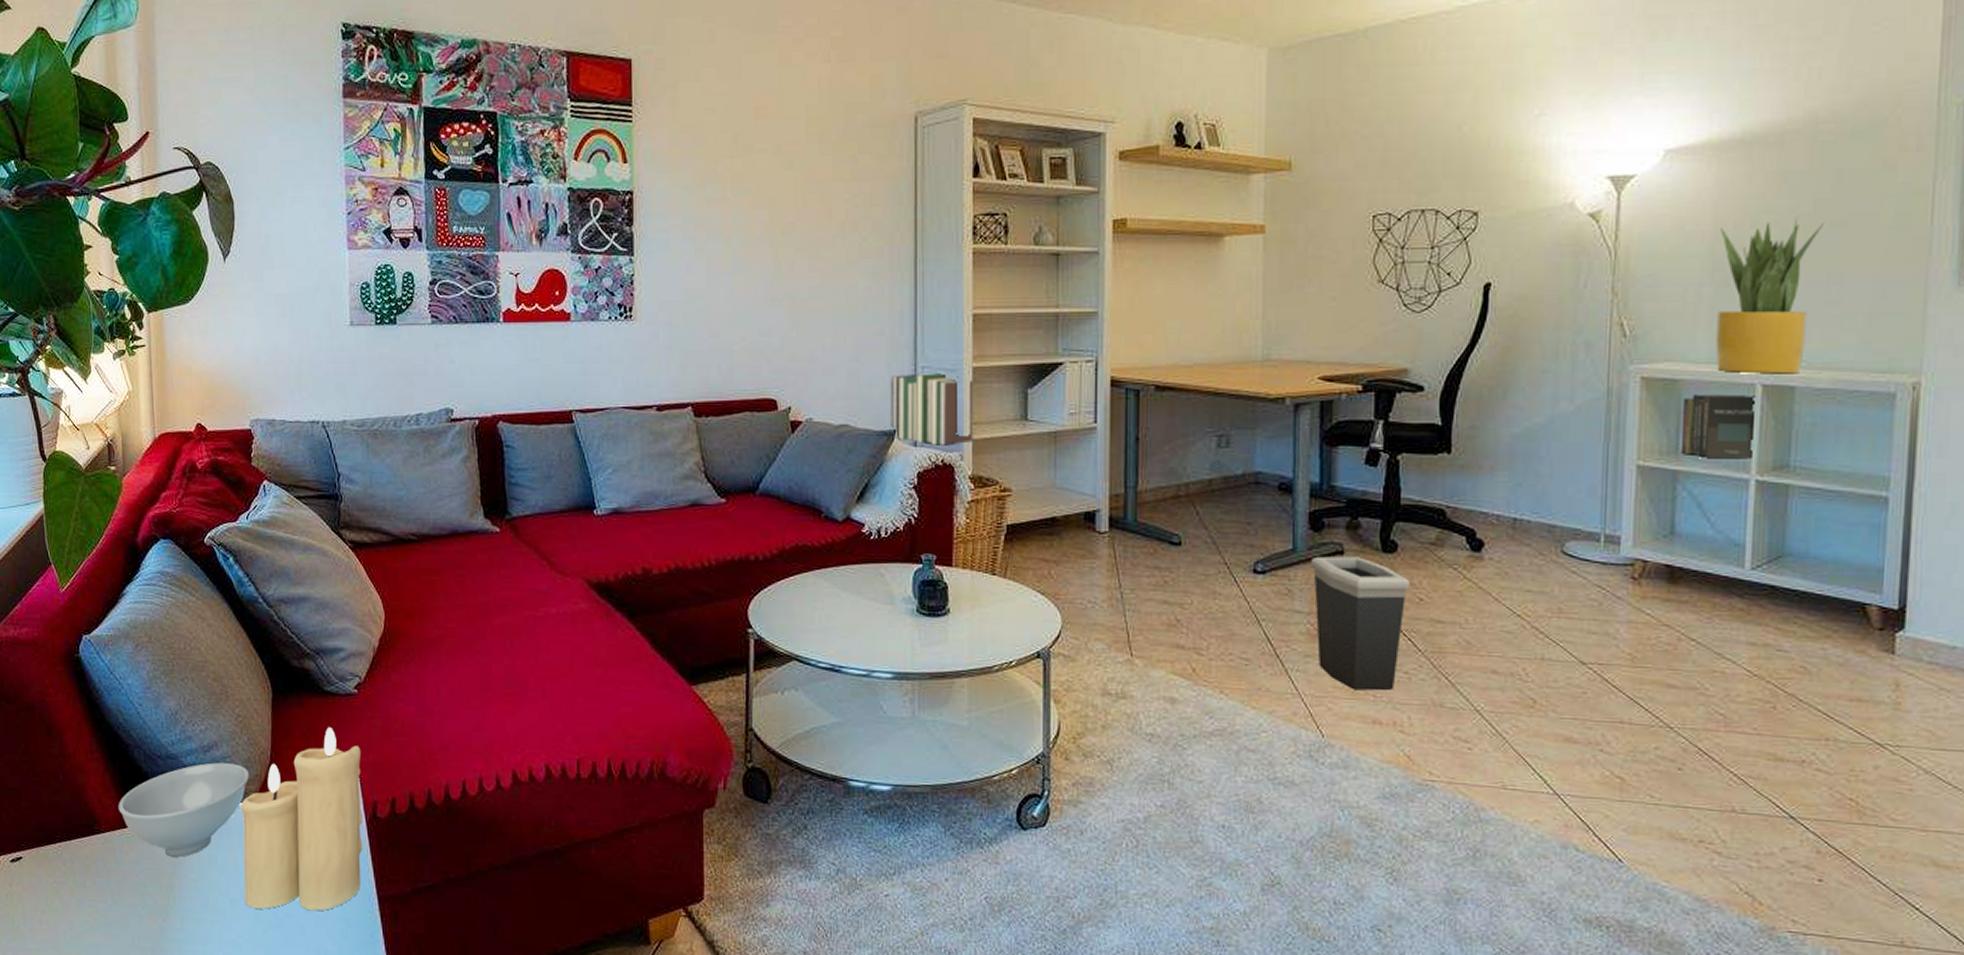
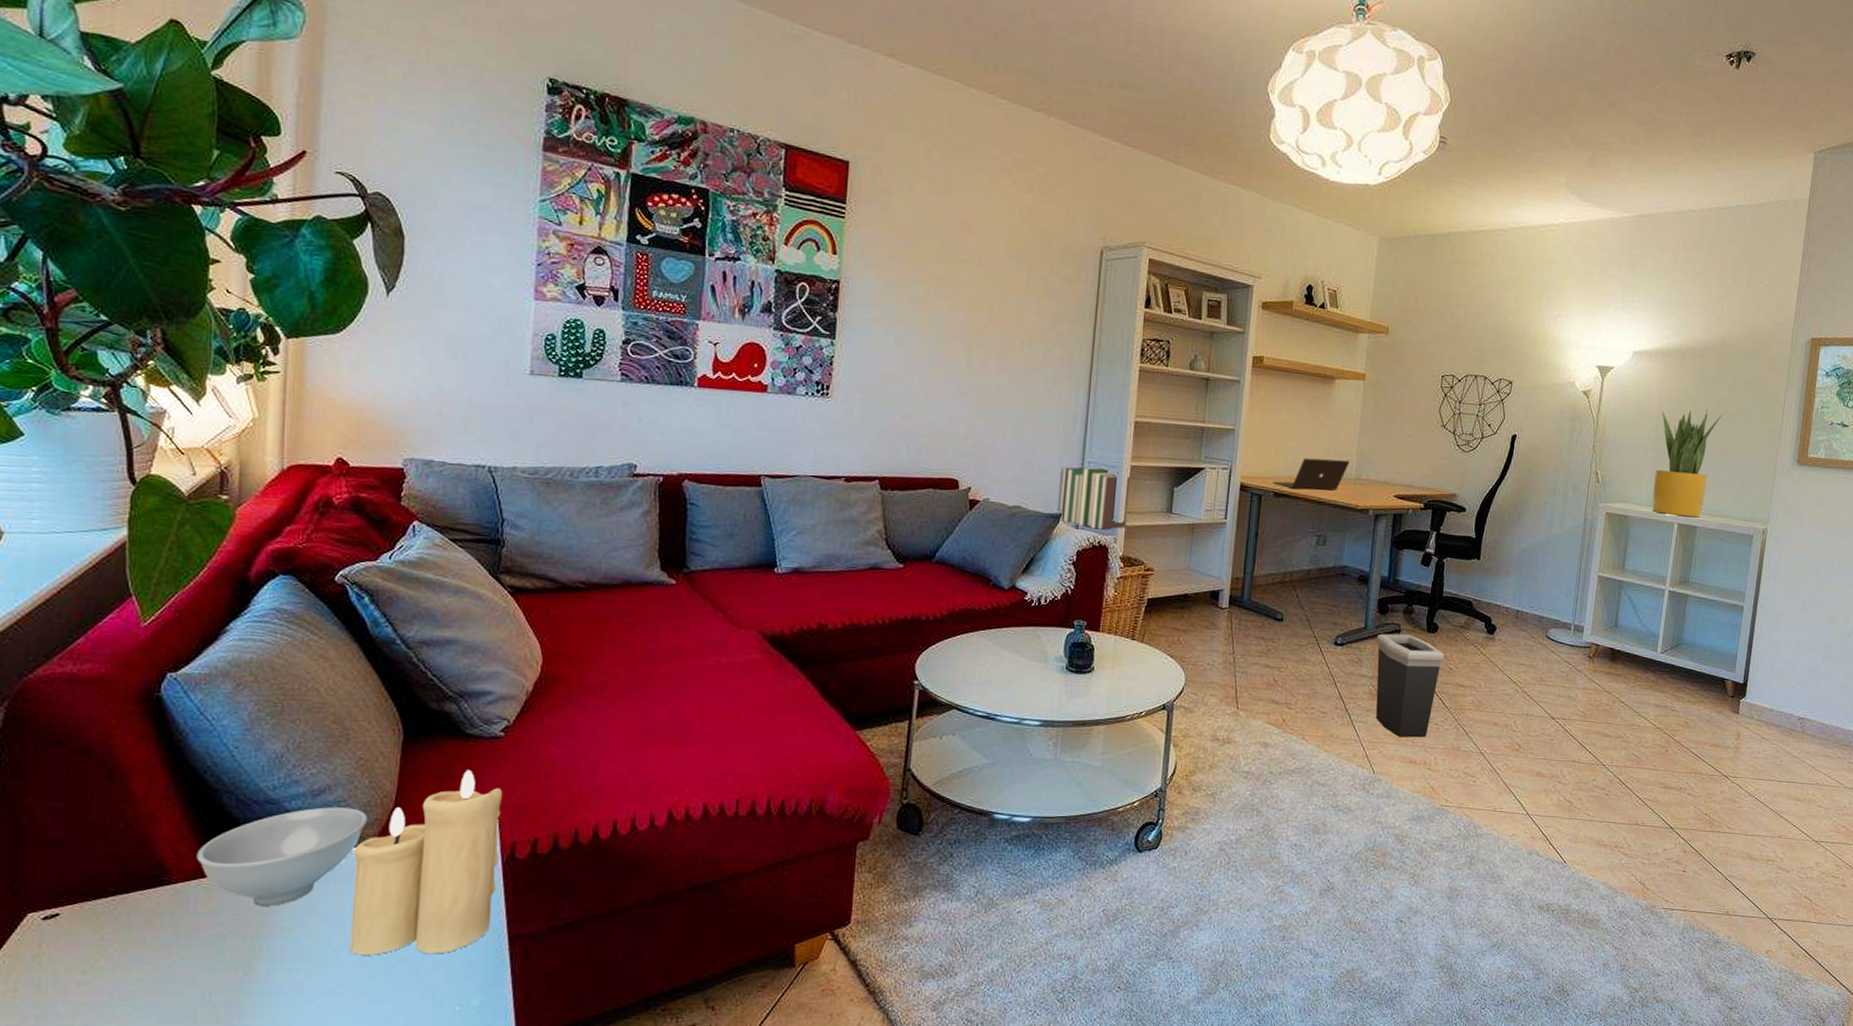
laptop: none [1152,337,1253,379] -> present [1272,458,1350,491]
books: present [1680,394,1757,459] -> none [1625,527,1674,576]

